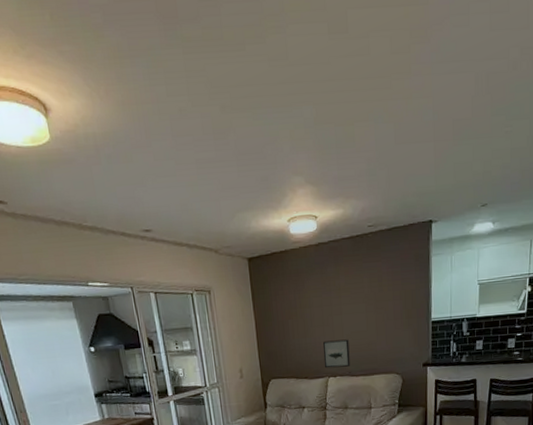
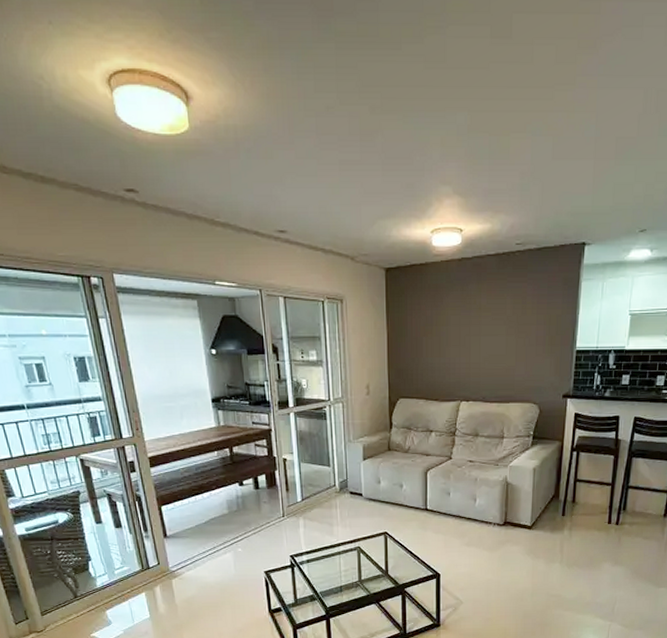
wall art: present [323,339,351,369] -> none [457,362,485,392]

